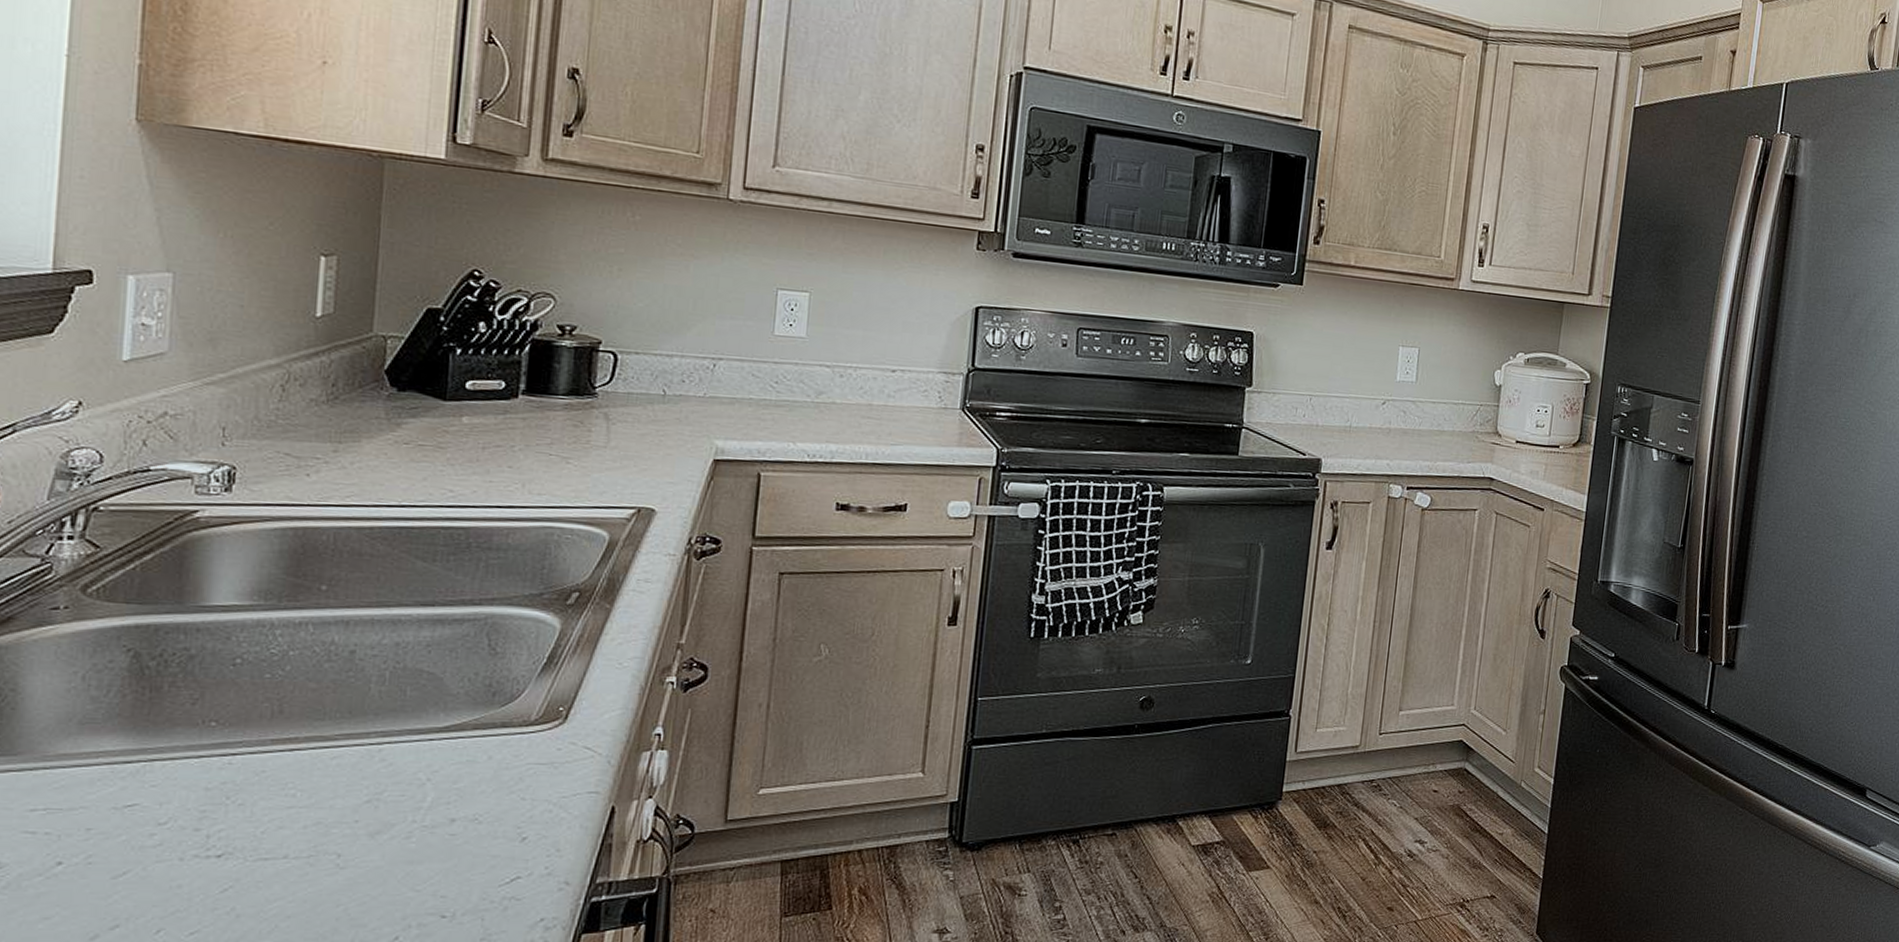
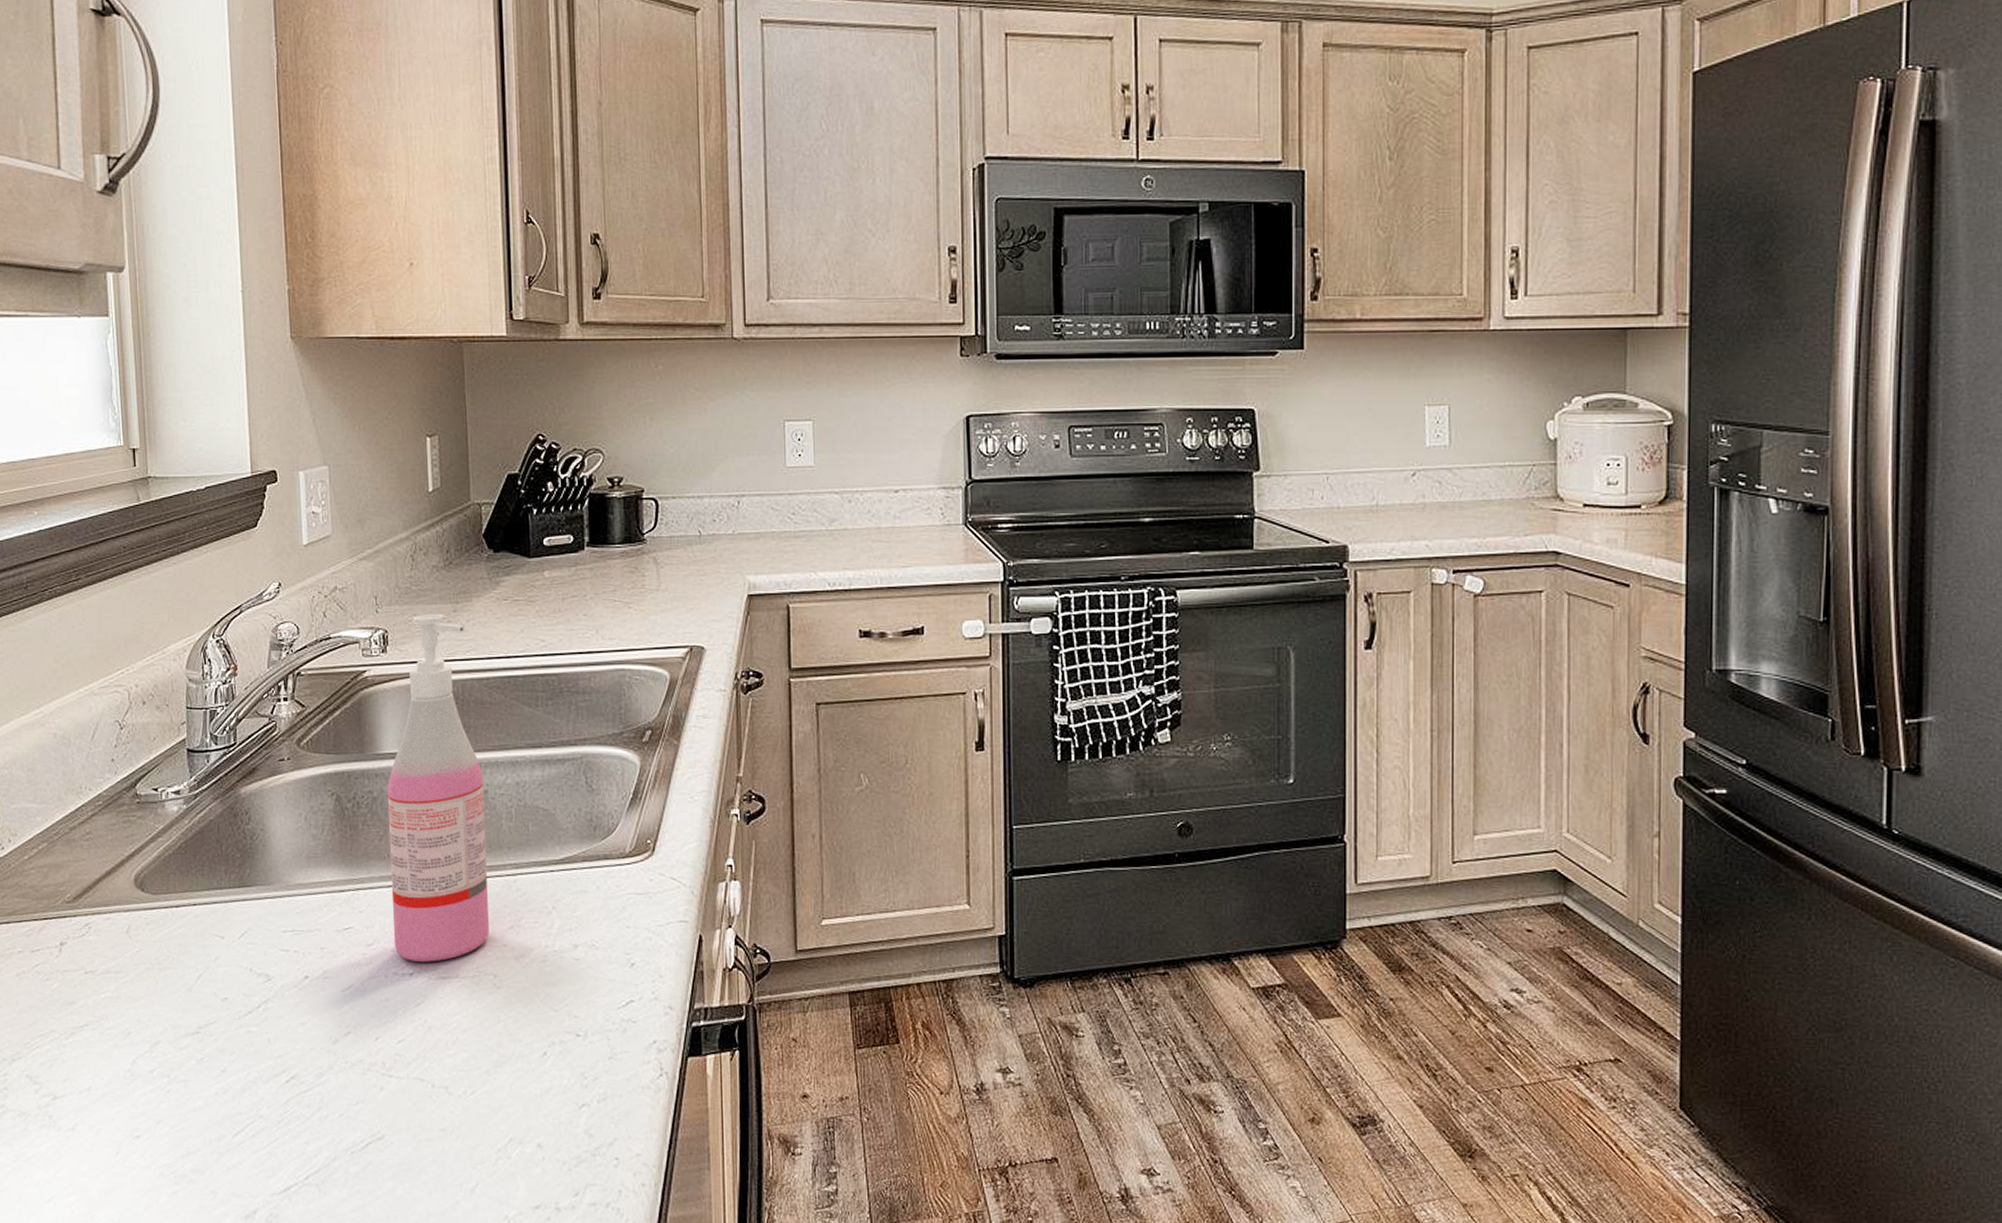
soap dispenser: none [198,451,351,842] -> present [387,613,489,962]

